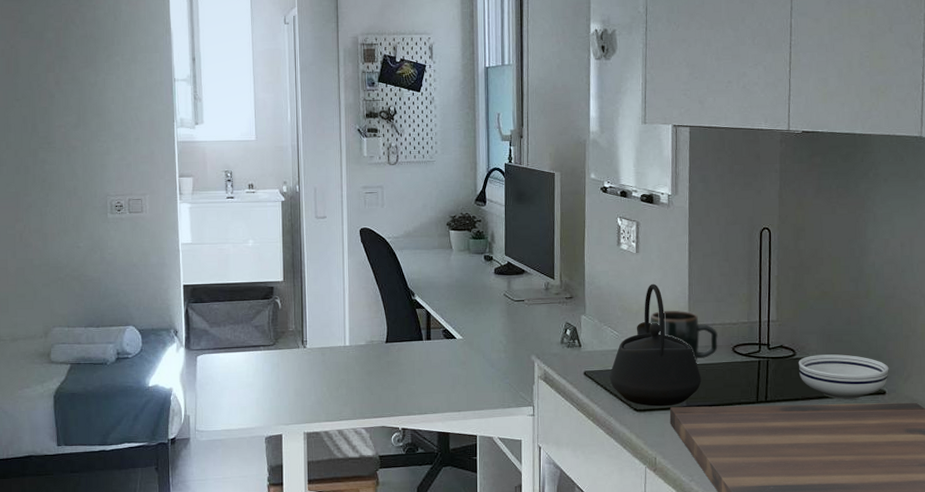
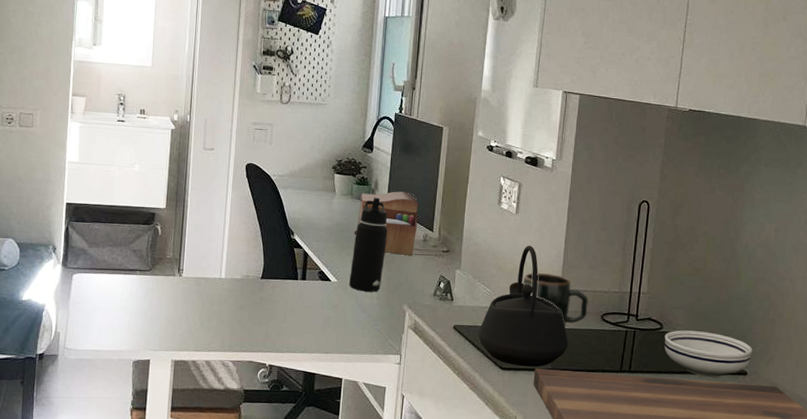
sewing box: none [475,242,538,306] -> present [354,191,418,256]
water bottle: none [475,250,509,346] -> present [349,197,388,292]

